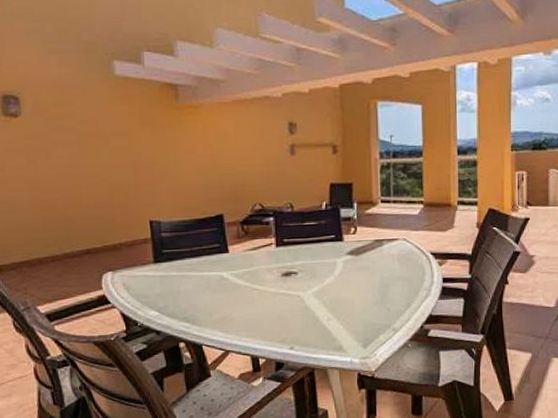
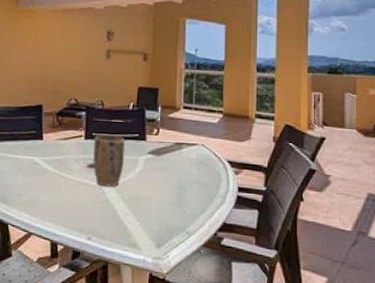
plant pot: none [286,239,322,294] -> present [93,135,125,187]

